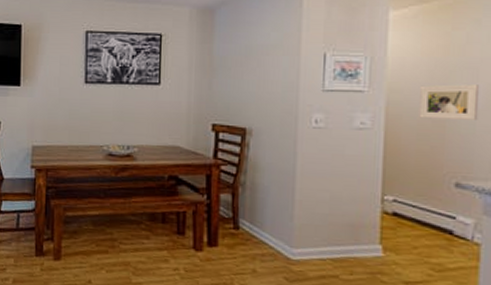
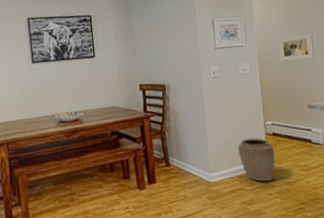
vase: none [338,213,392,275] -> present [238,138,275,182]

